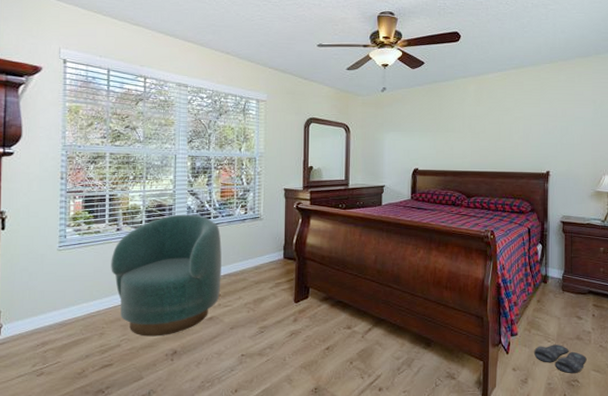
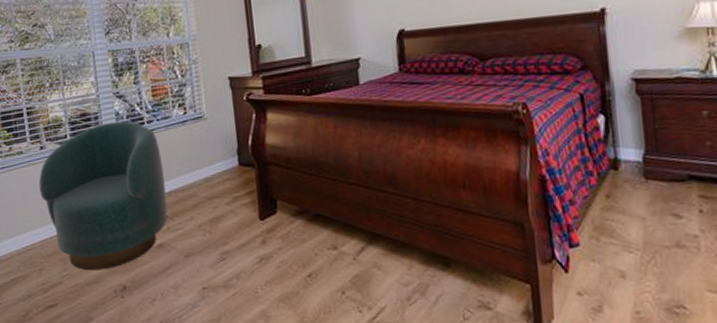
slippers: present [534,345,587,373] -> none [608,256,696,296]

